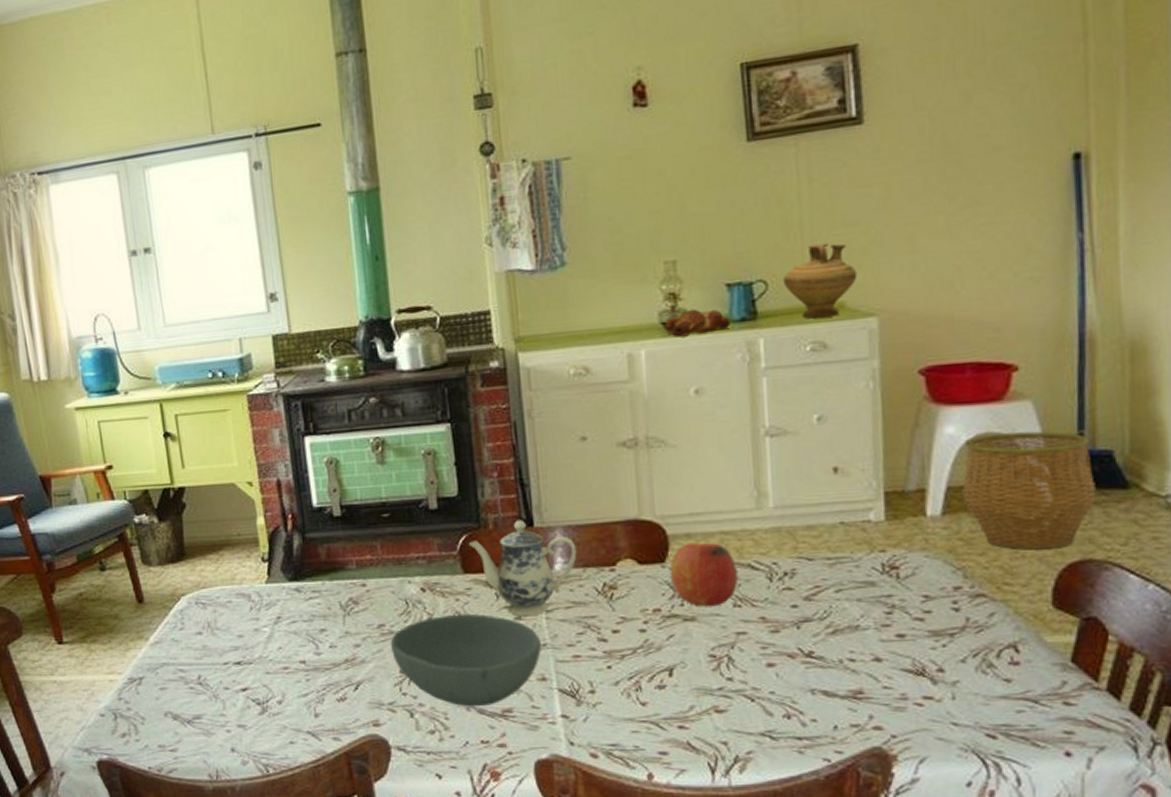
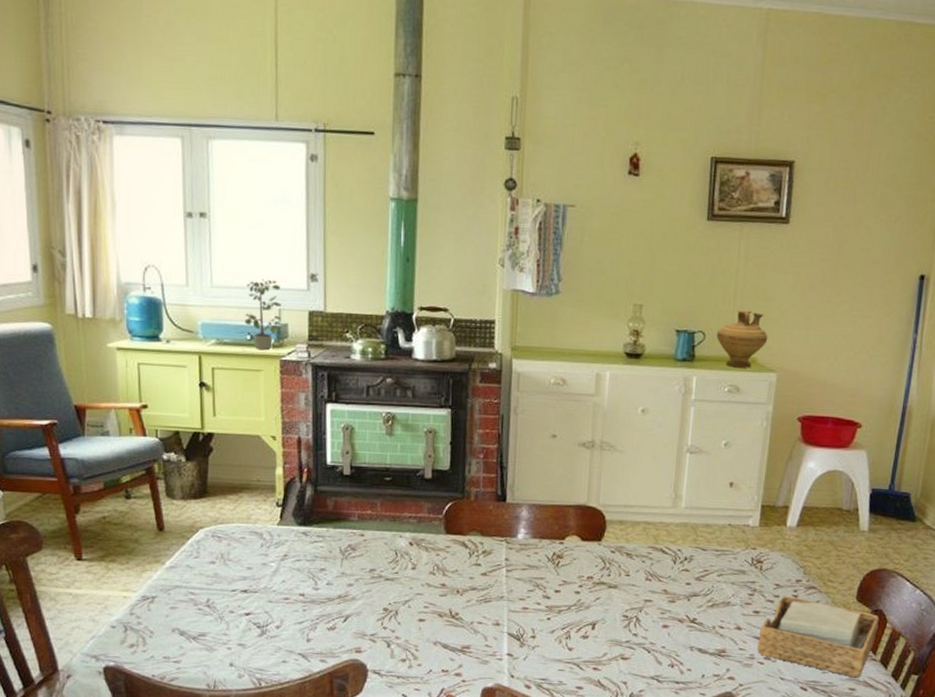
potted plant: none [201,307,250,388] -> present [244,279,287,351]
bowl: present [390,613,542,707] -> none [378,566,500,643]
teapot: present [469,520,577,617] -> none [453,495,537,574]
bread loaf: present [664,309,731,339] -> none [626,345,675,368]
fruit: present [669,543,739,607] -> none [603,528,653,579]
napkin holder: none [909,609,1096,717] -> present [756,595,879,678]
basket: present [962,430,1096,550] -> none [812,471,898,559]

